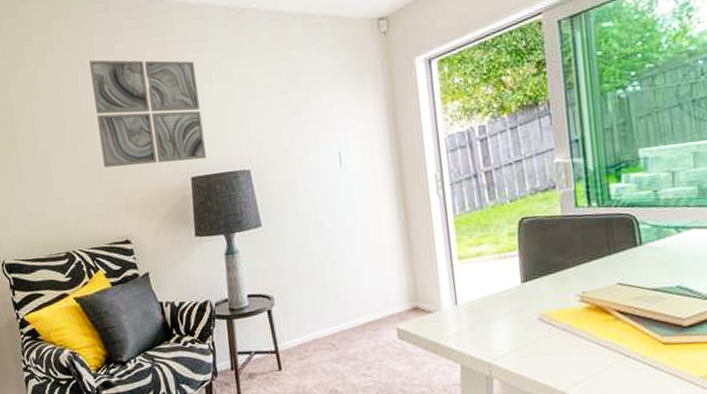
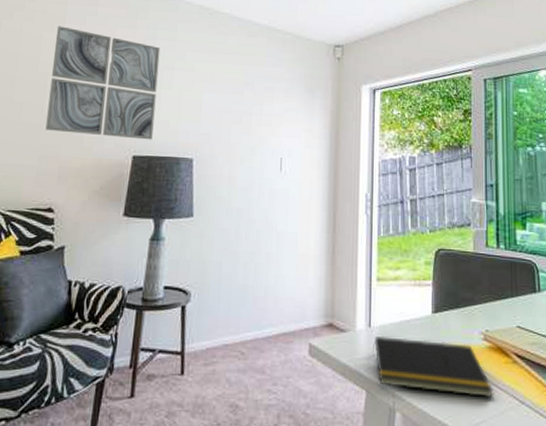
notepad: none [462,308,595,358] -> present [373,335,493,398]

